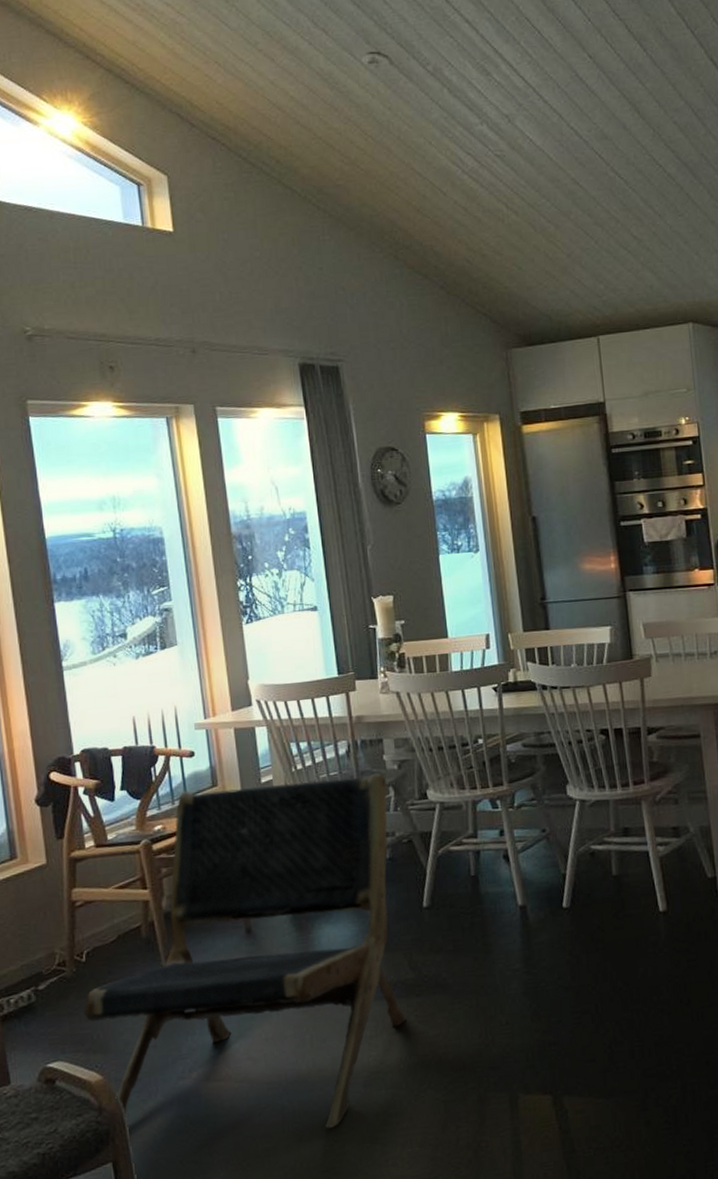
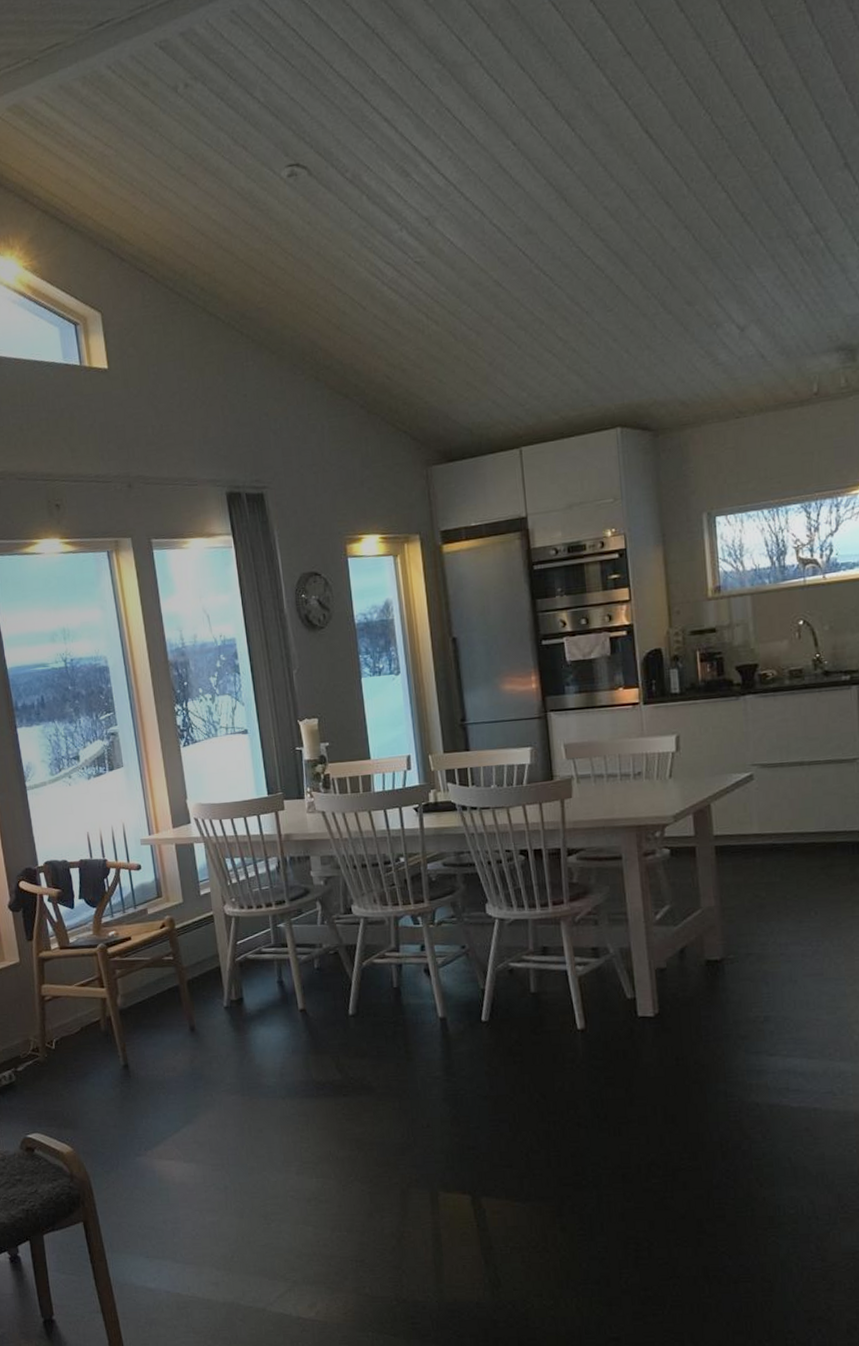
lounge chair: present [84,772,406,1128] -> none [55,888,334,1208]

